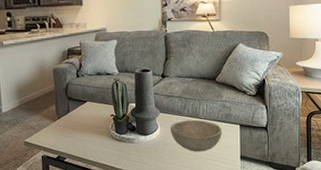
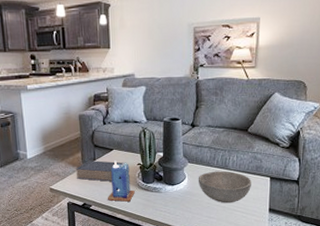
book: none [51,113,96,134] -> present [76,160,123,182]
candle: none [82,112,109,153] -> present [108,160,135,202]

